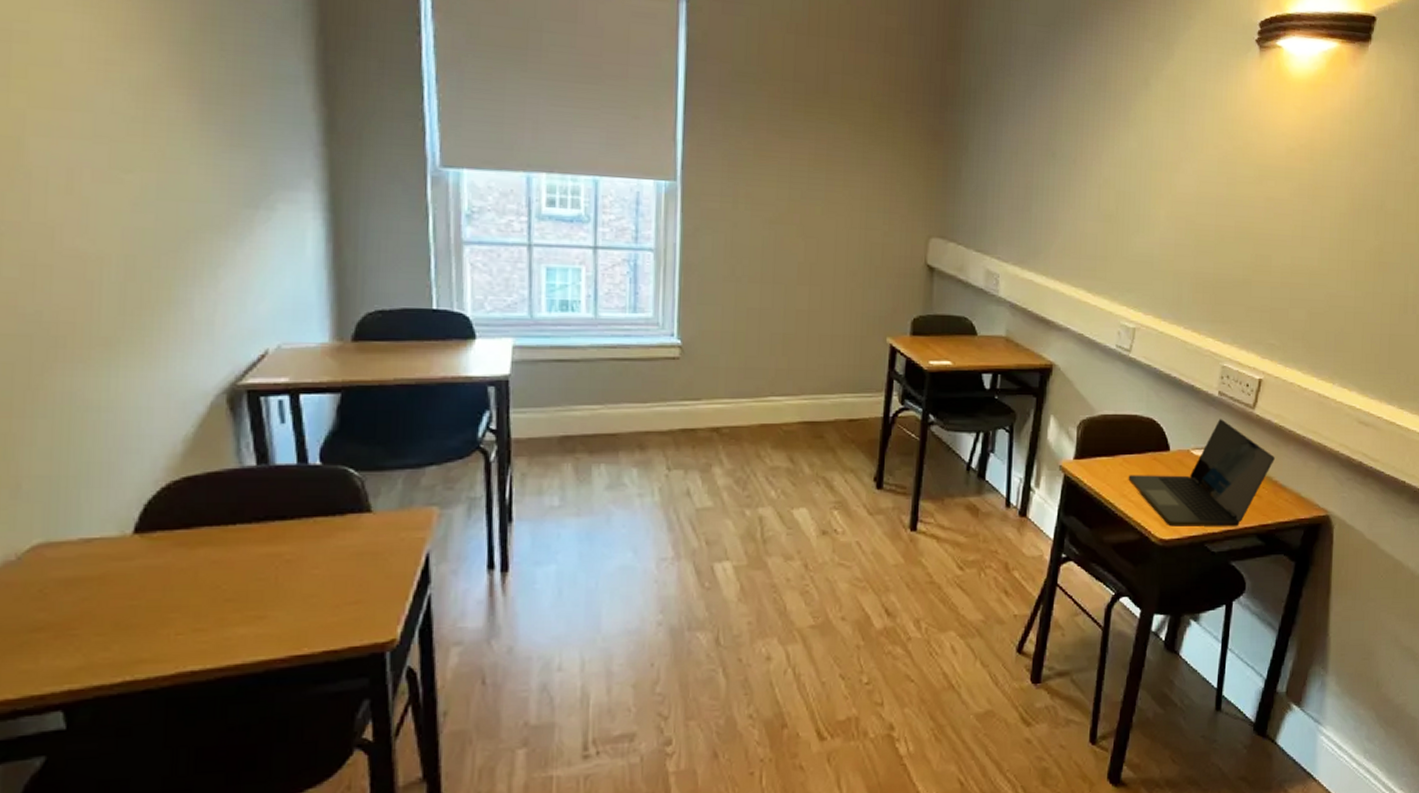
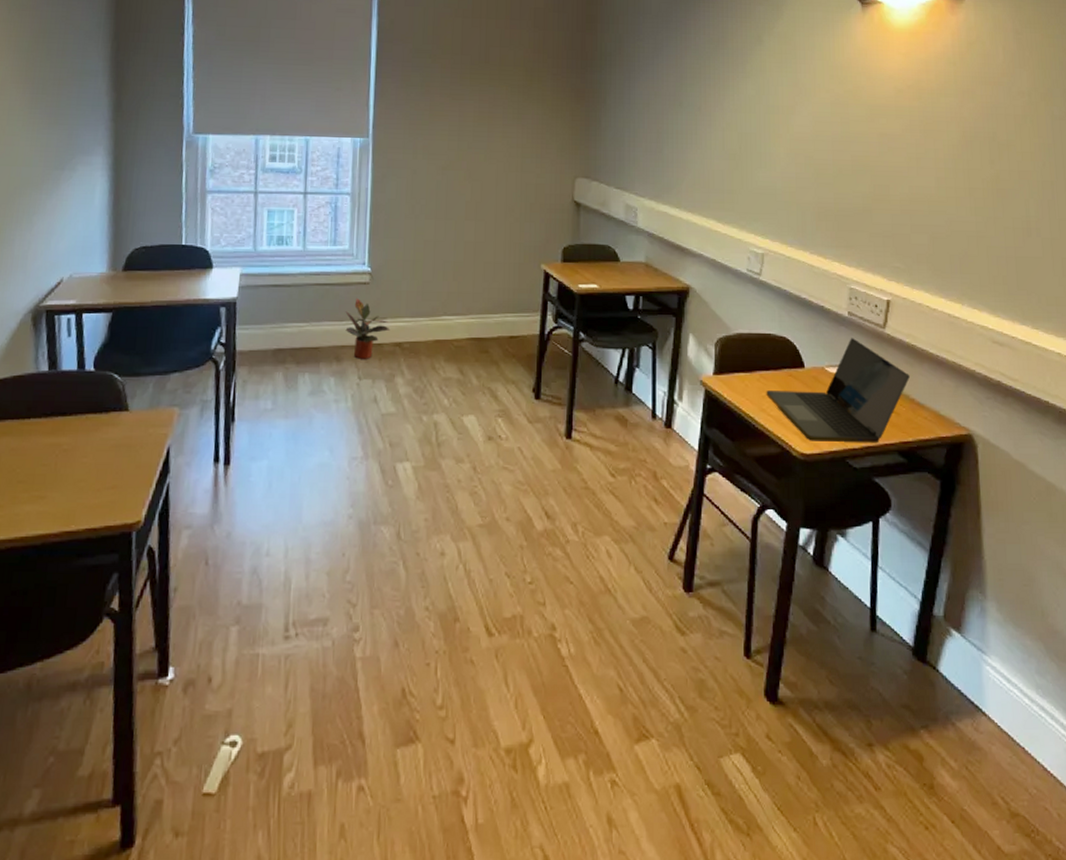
potted plant: none [649,376,706,447] -> present [345,298,391,359]

